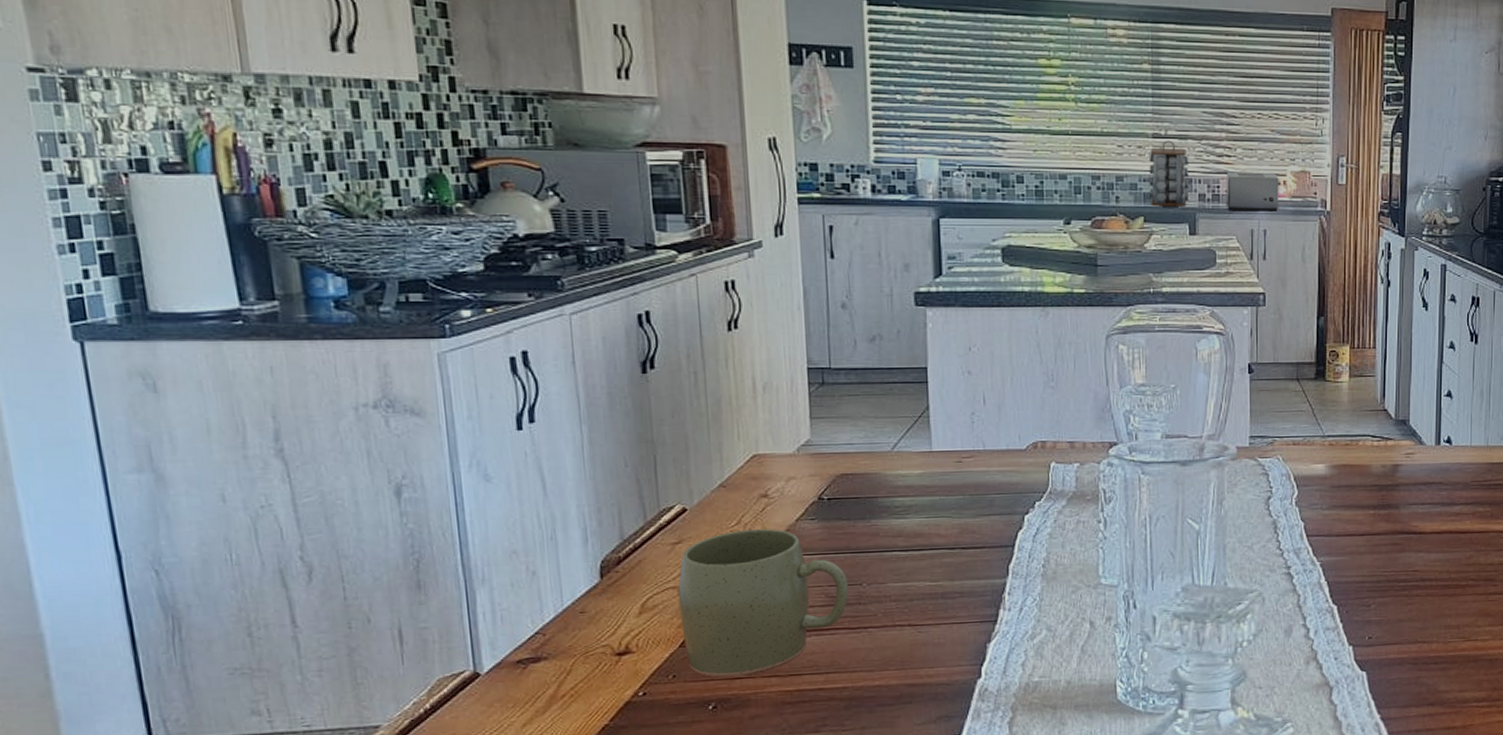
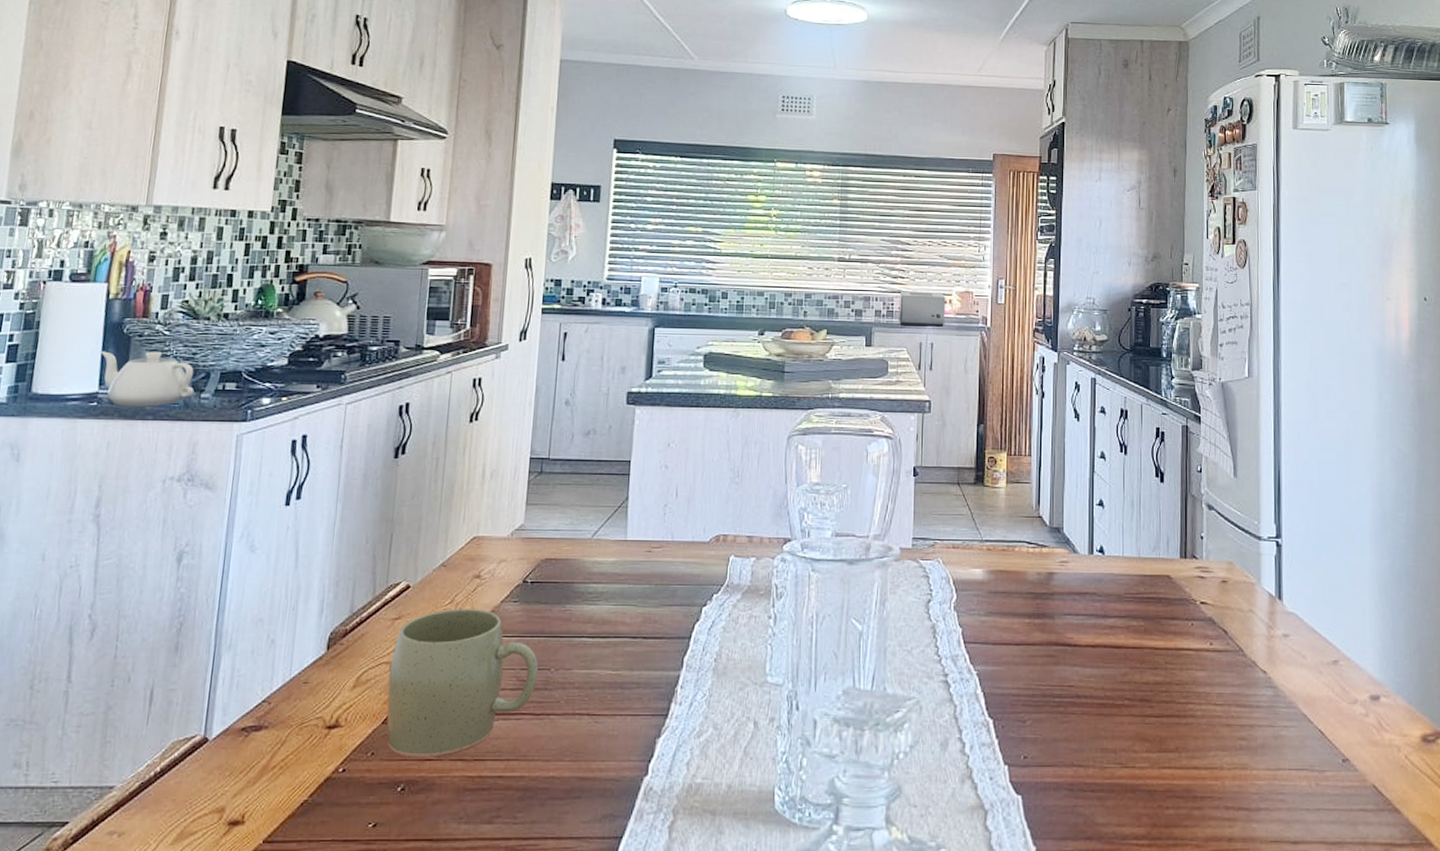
teapot: none [229,257,370,326] -> present [100,351,194,408]
spice rack: present [1149,140,1189,207] -> none [833,263,868,321]

